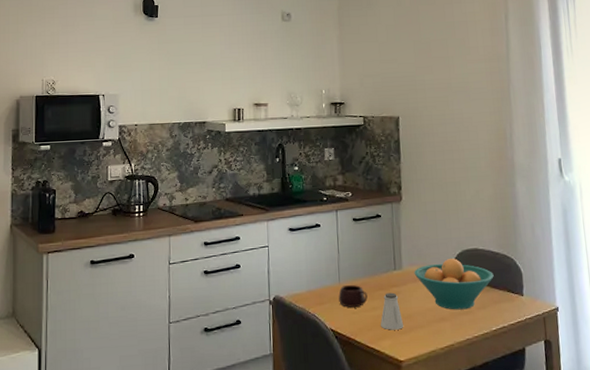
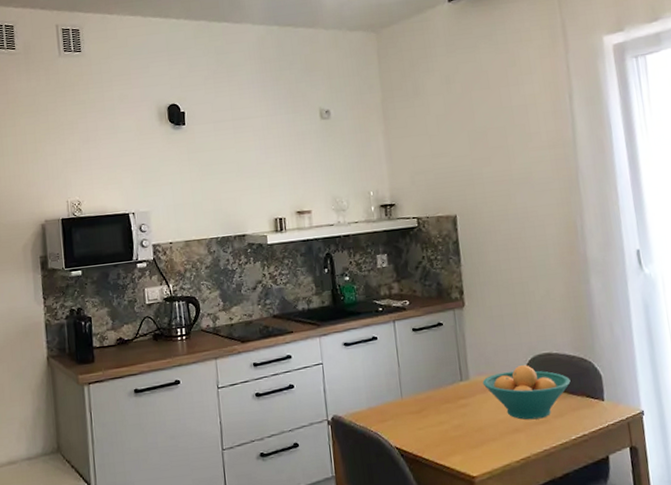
mug: present [338,284,368,308] -> none [401,399,434,424]
saltshaker: present [380,292,404,330] -> none [448,405,475,445]

